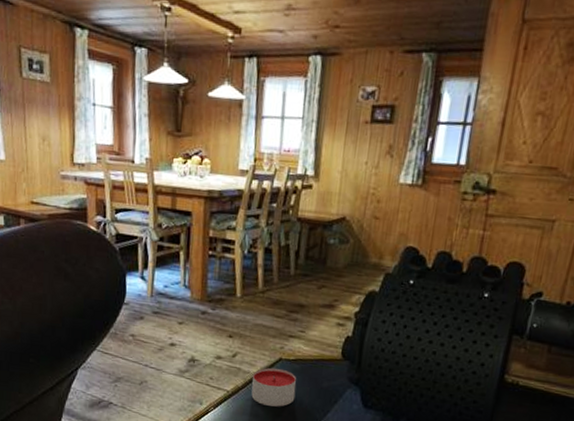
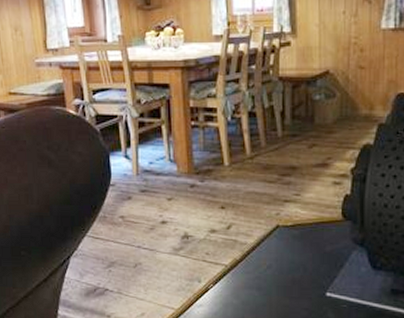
candle: present [251,367,297,407] -> none [250,236,298,277]

